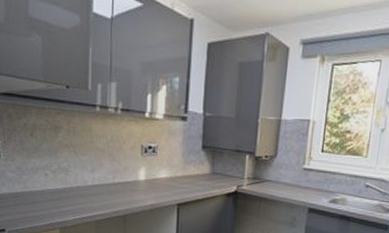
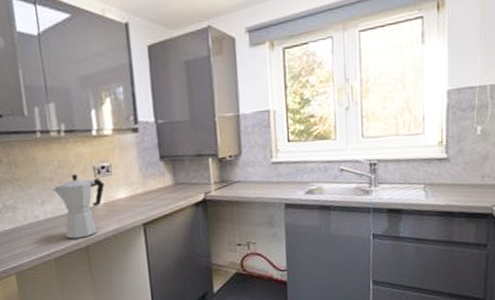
moka pot: none [101,150,150,208] -> present [51,174,105,239]

